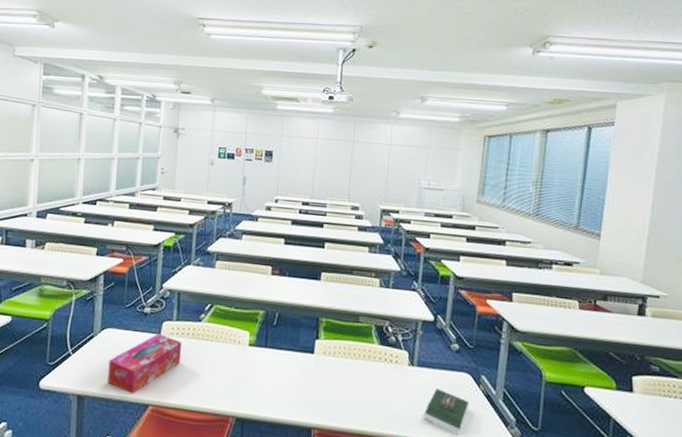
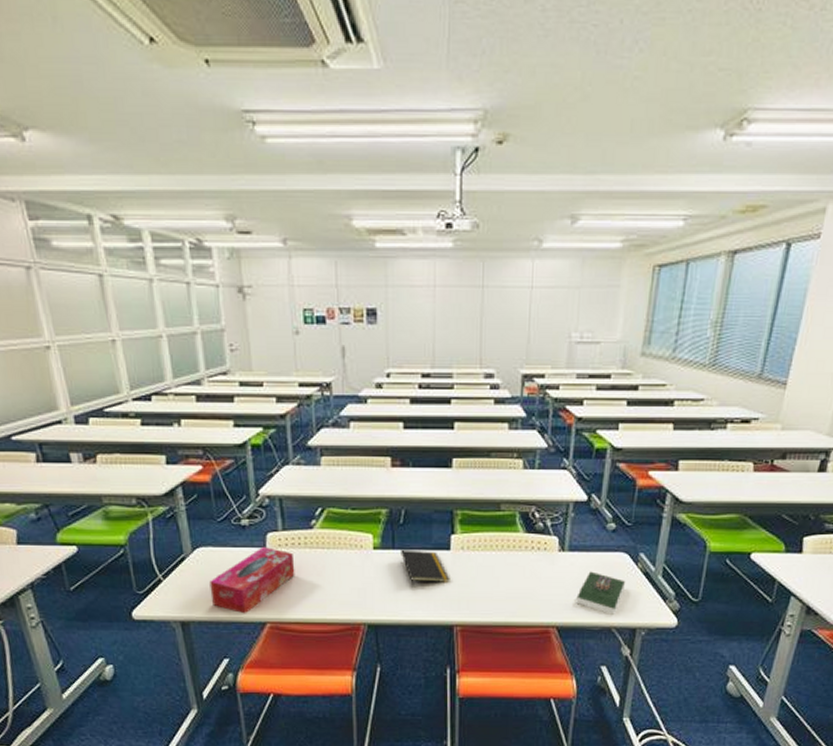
notepad: none [271,348,312,386] -> present [401,549,450,588]

